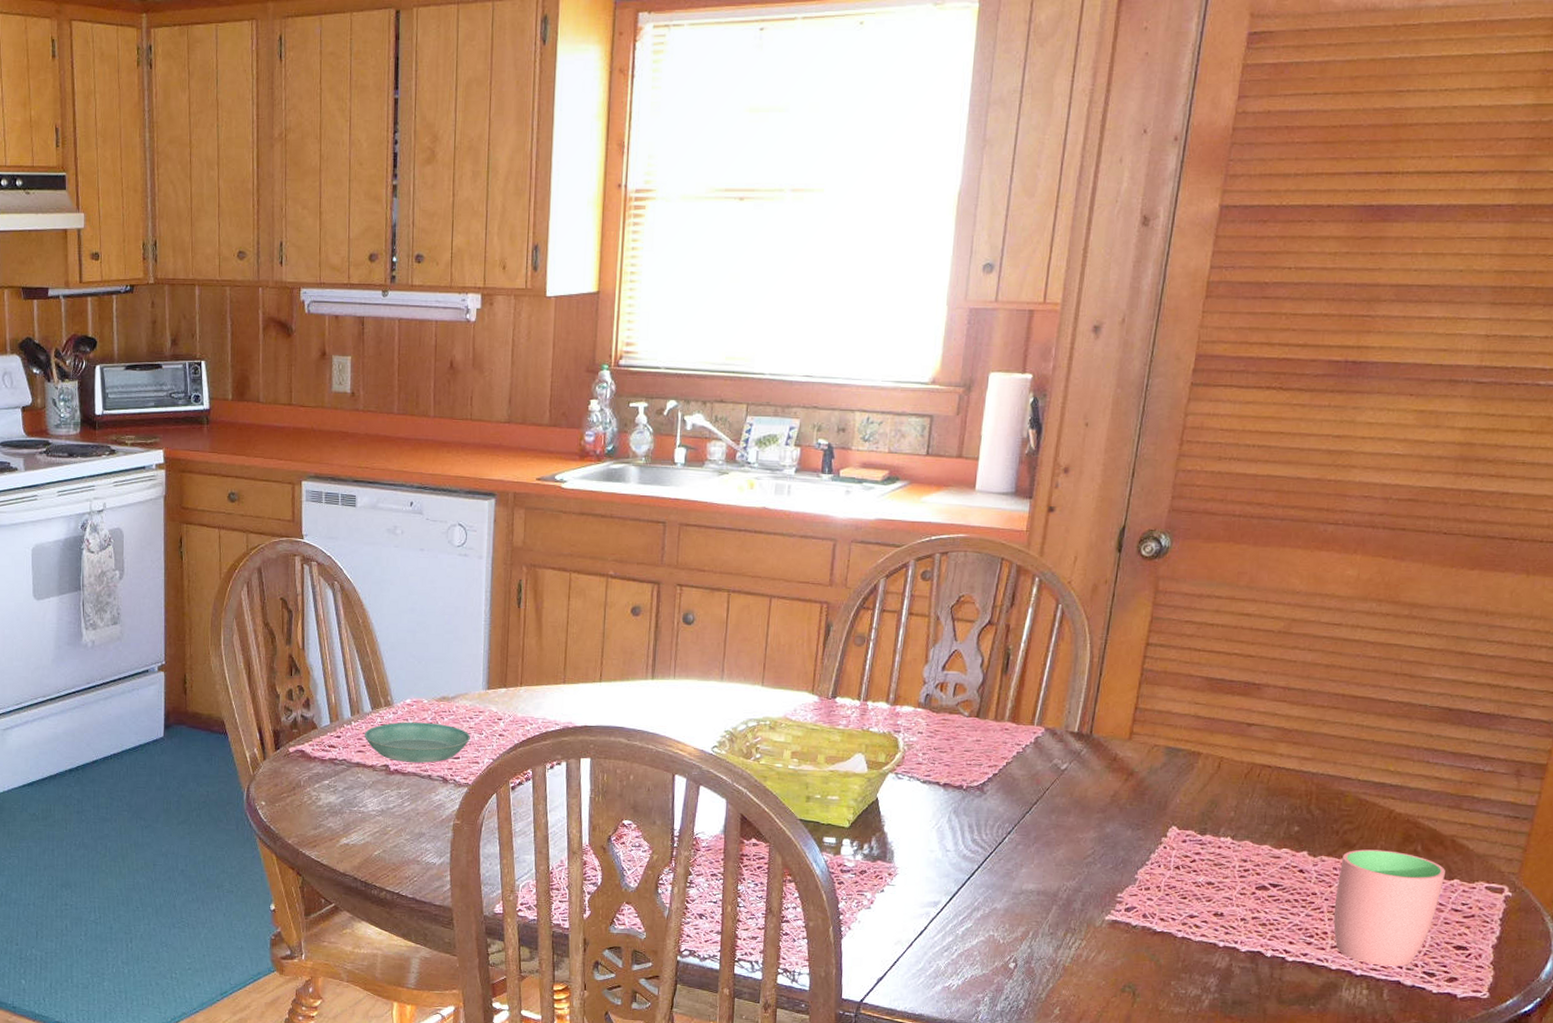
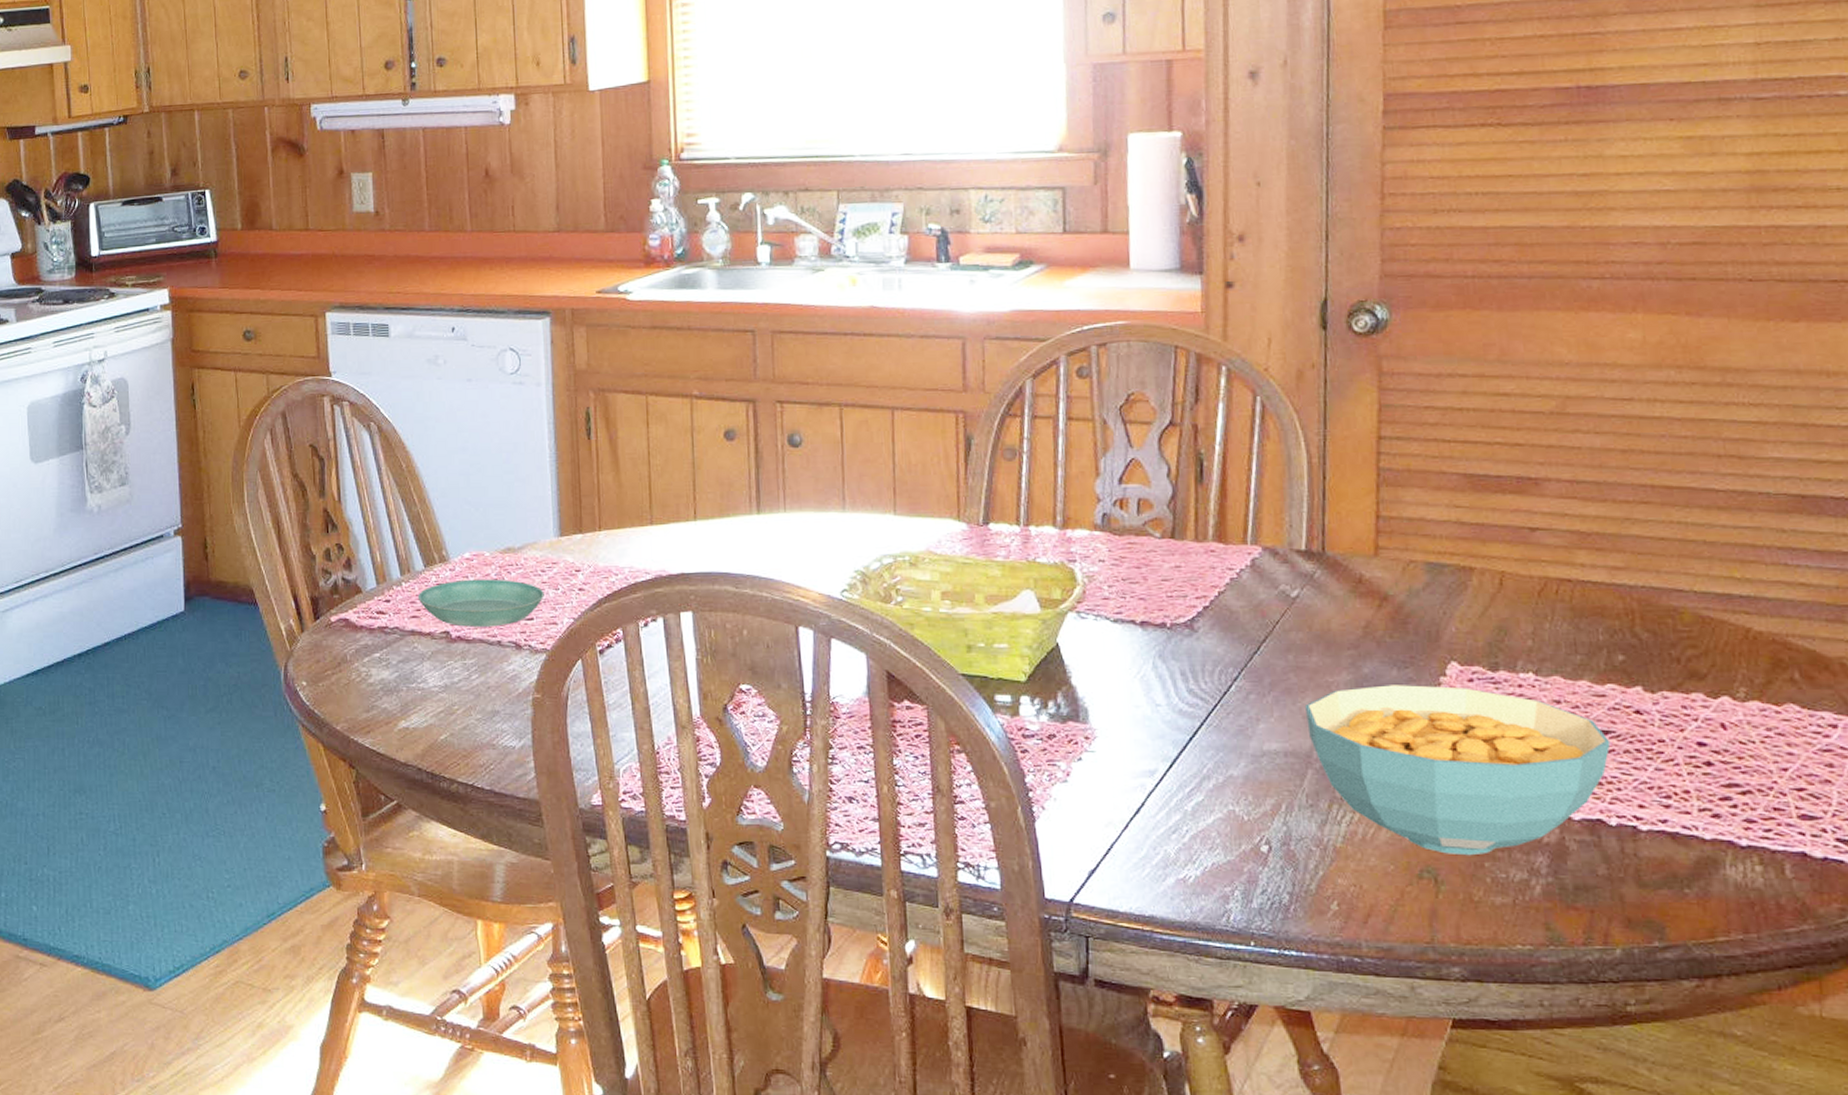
cereal bowl: none [1058,842,1278,976] -> present [1306,685,1611,856]
cup: present [1333,849,1445,967] -> none [1691,680,1841,833]

